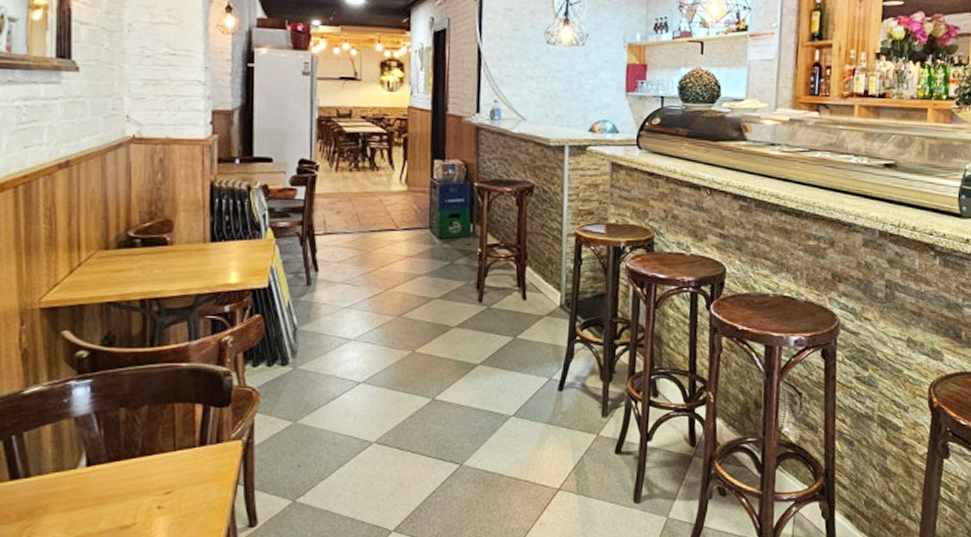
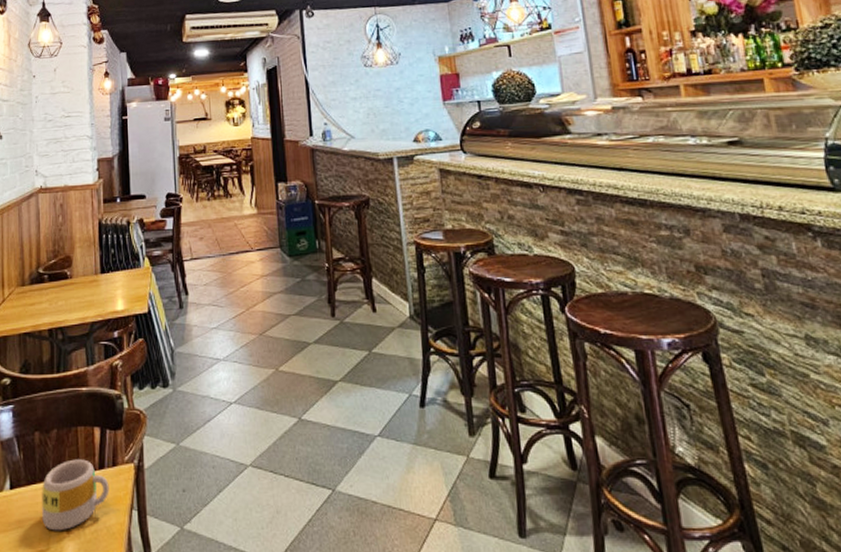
mug: none [127,436,211,507] -> present [42,459,109,531]

